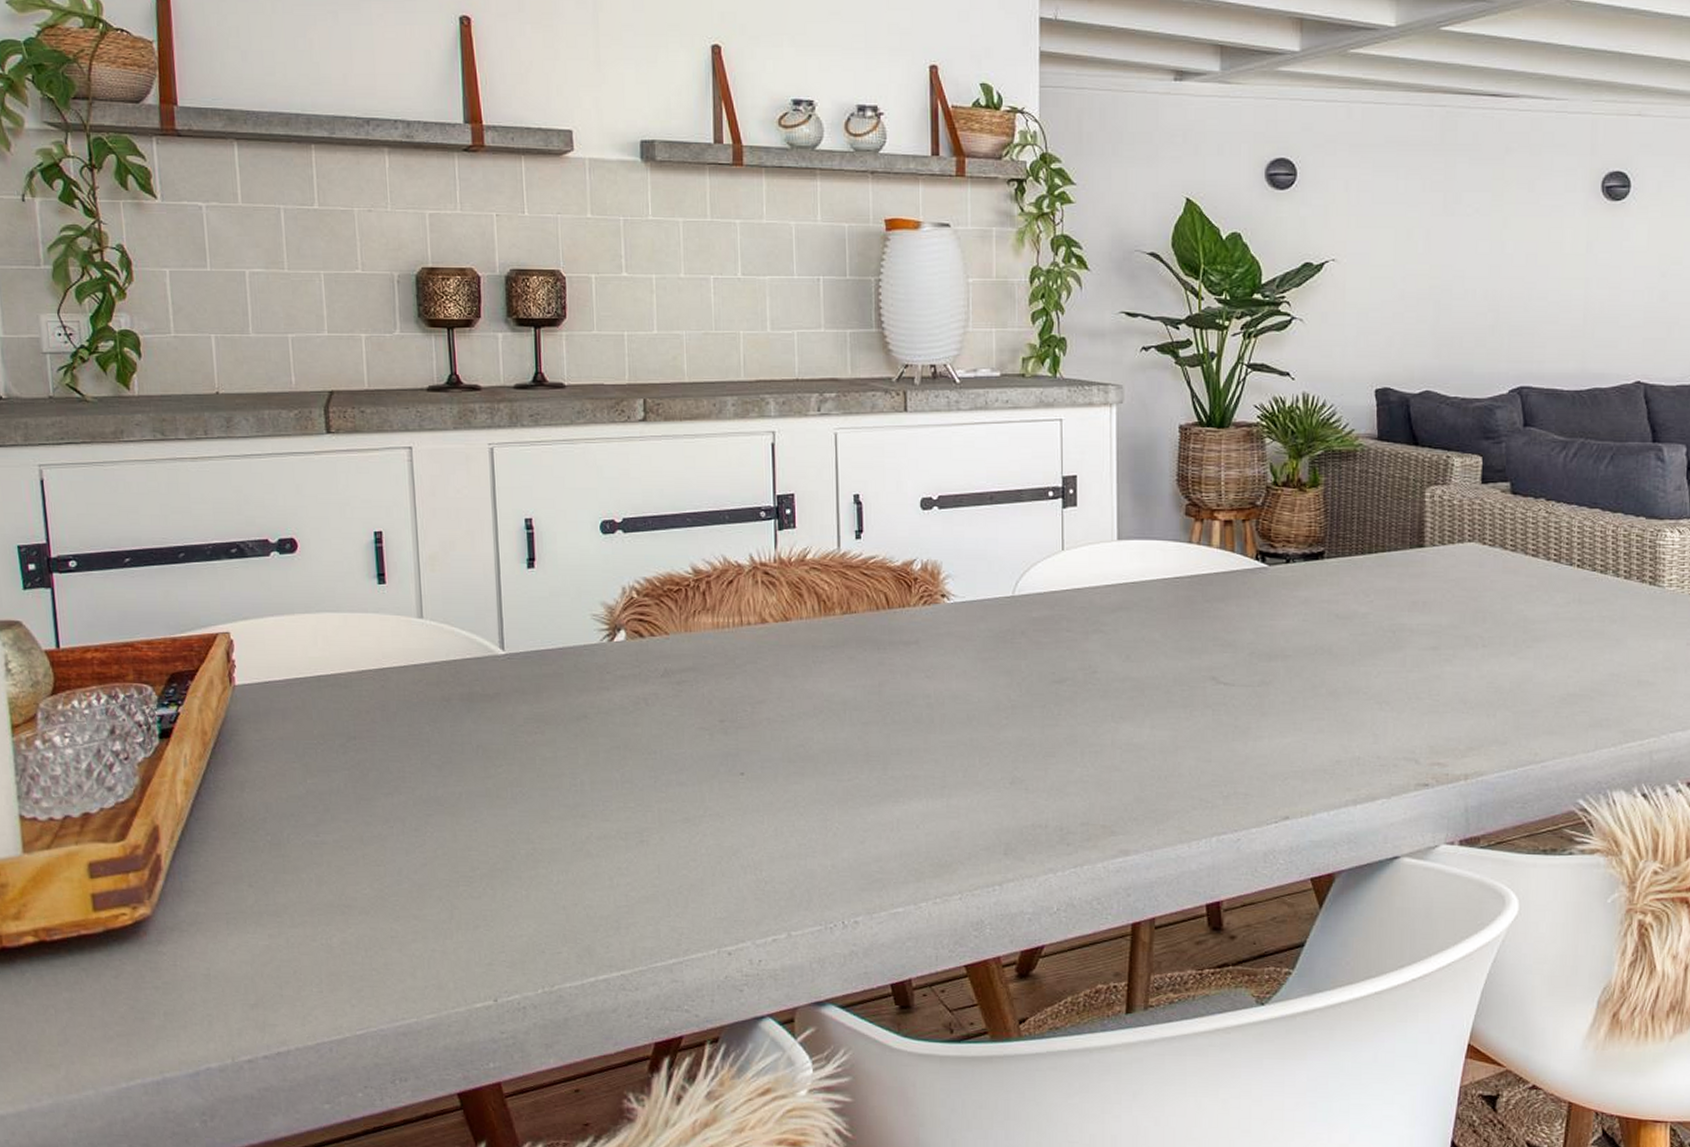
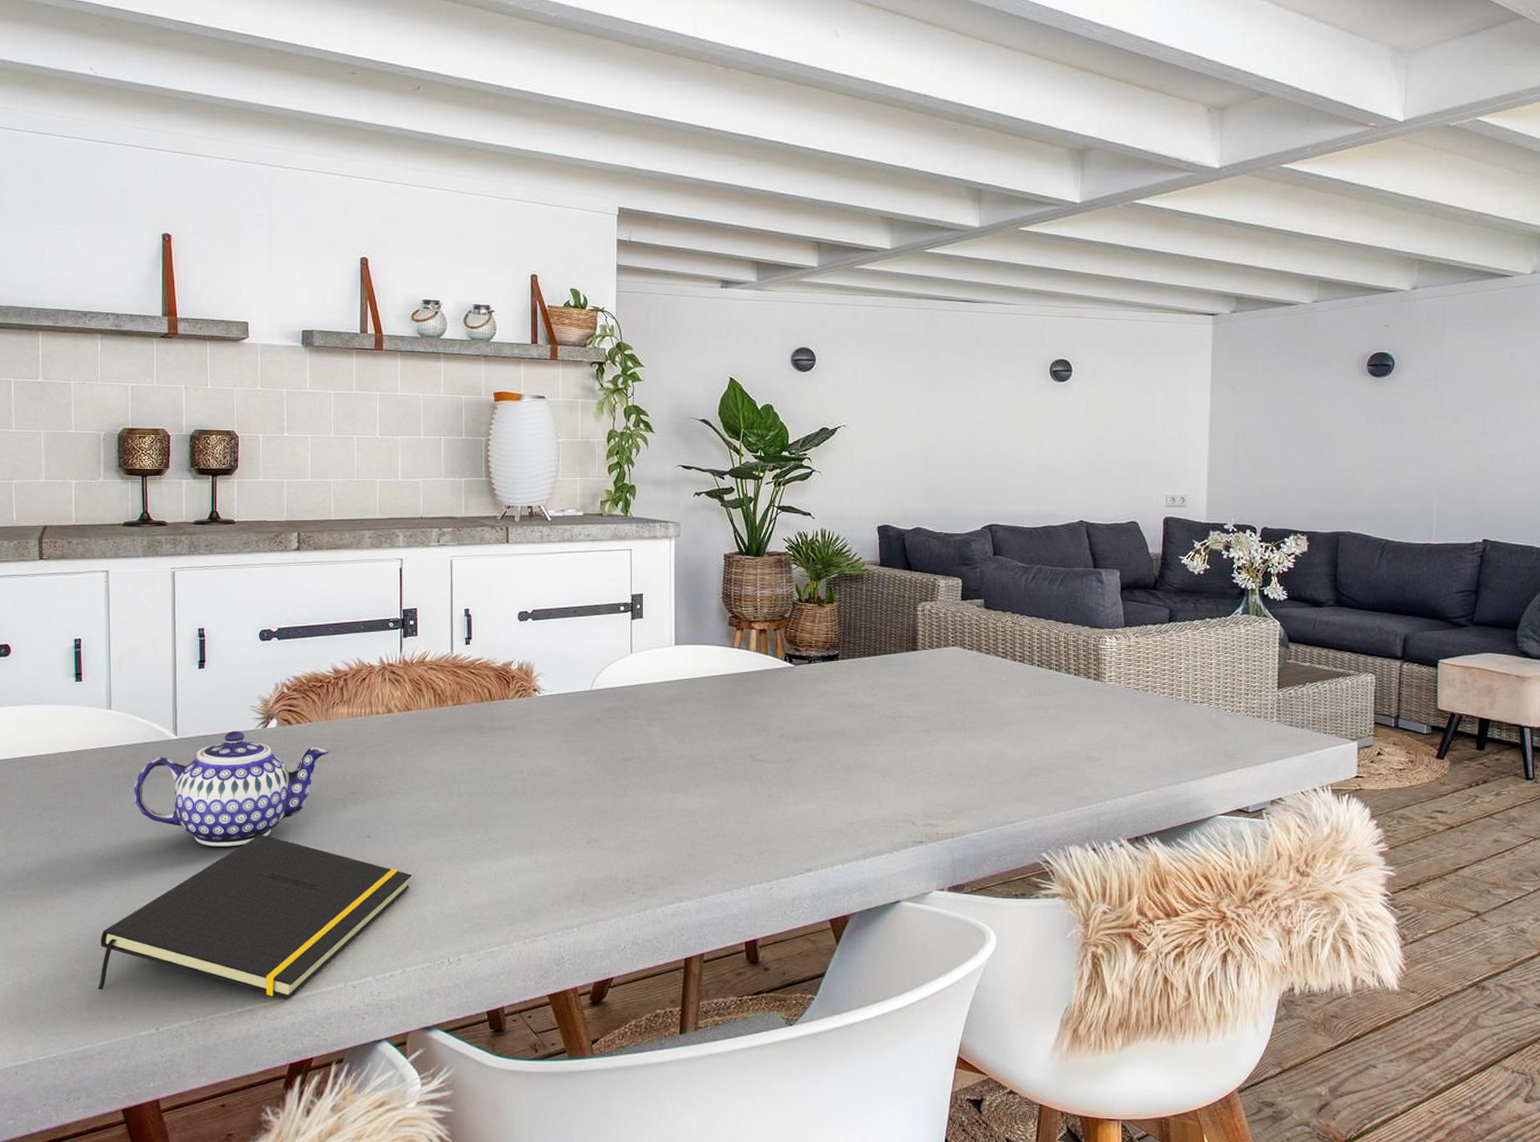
notepad: none [422,770,796,968] -> present [98,834,412,1000]
teapot: none [454,645,690,785] -> present [133,731,328,847]

